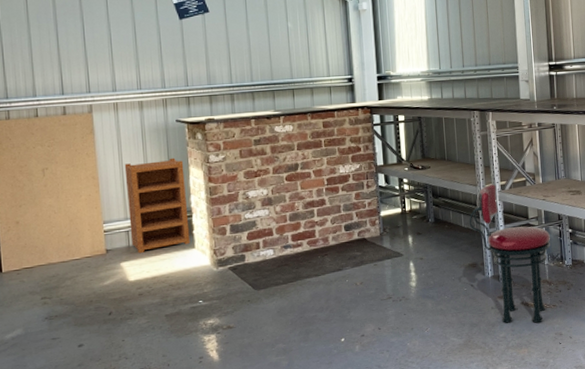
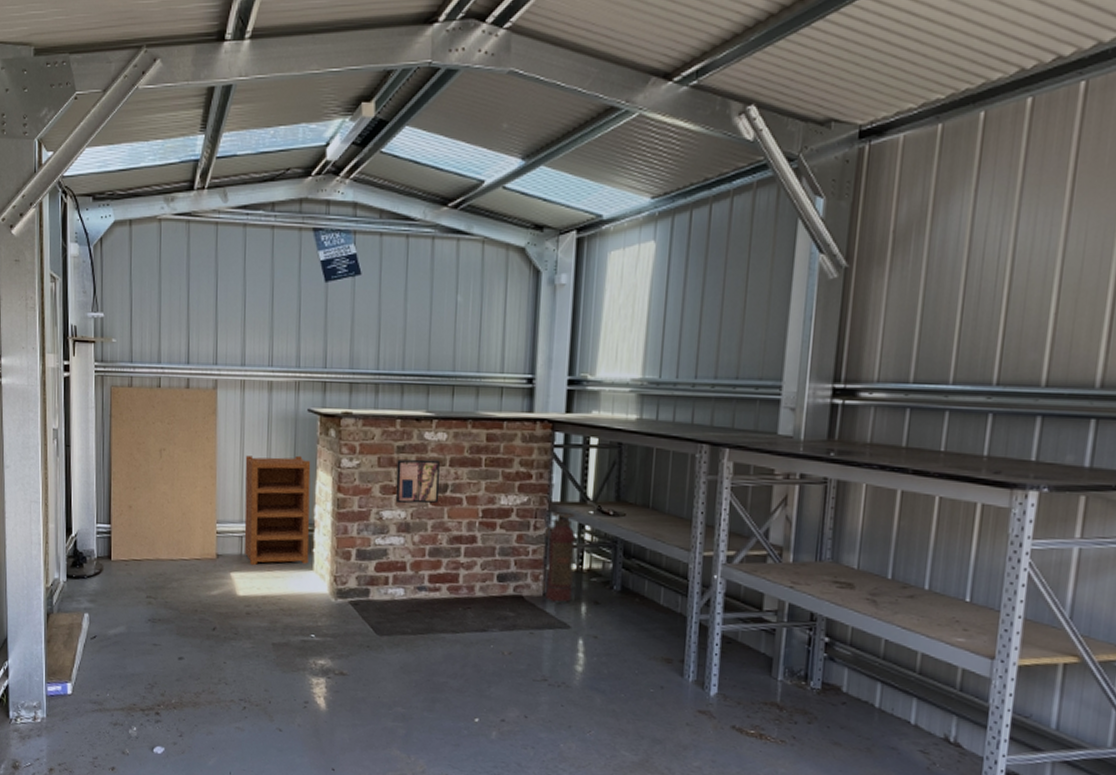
wall art: none [255,146,293,184] -> present [395,459,440,504]
fire extinguisher: none [375,171,401,239] -> present [542,511,576,603]
stool: present [469,184,550,323] -> none [670,551,792,760]

